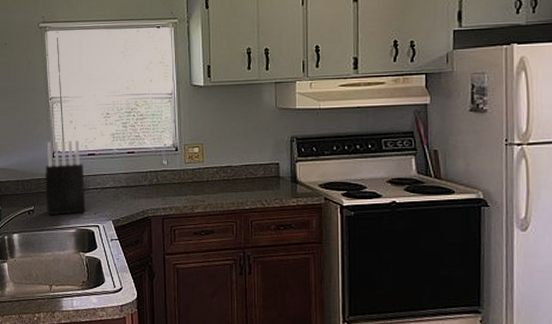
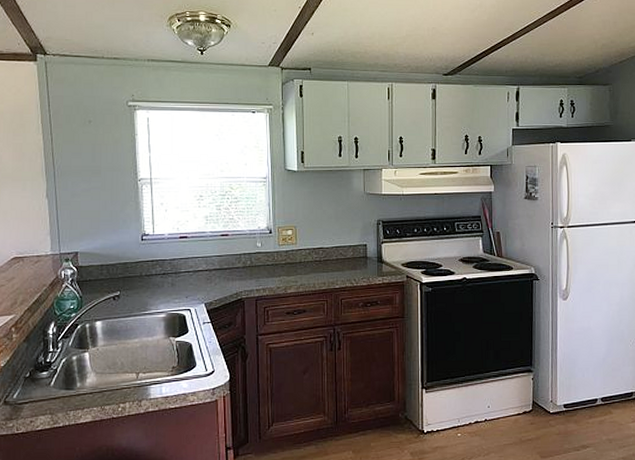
knife block: present [45,141,86,216] -> none [132,223,177,301]

